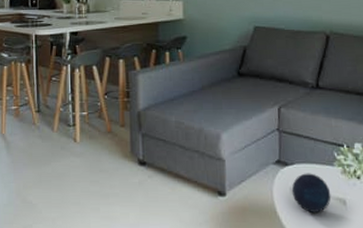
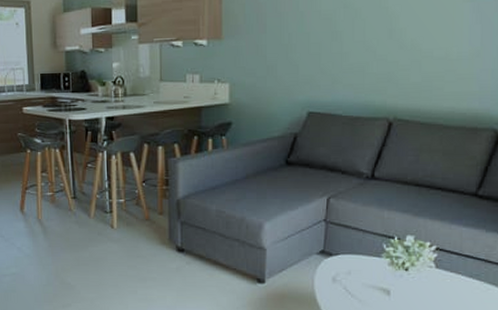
decorative orb: present [291,173,331,212] -> none [334,263,375,301]

